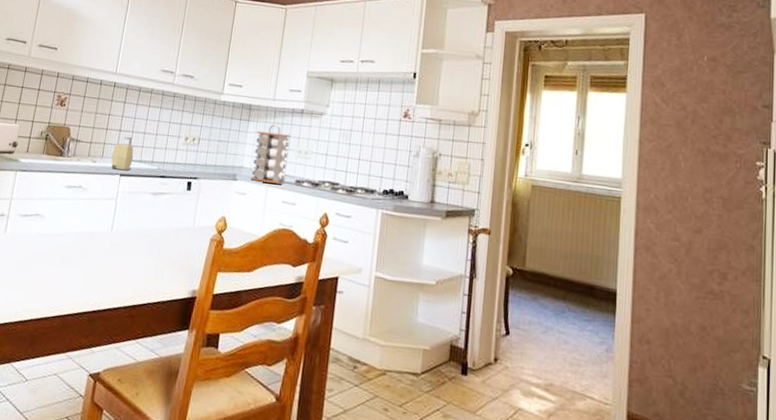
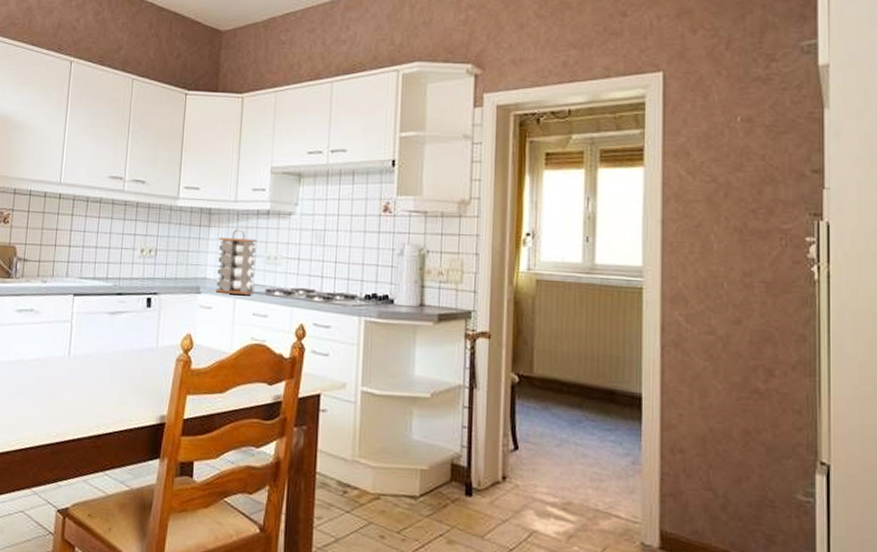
soap dispenser: present [111,136,134,171] -> none [62,252,86,290]

